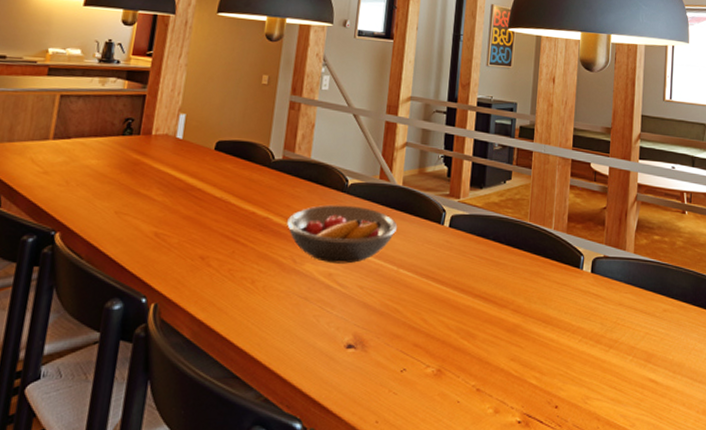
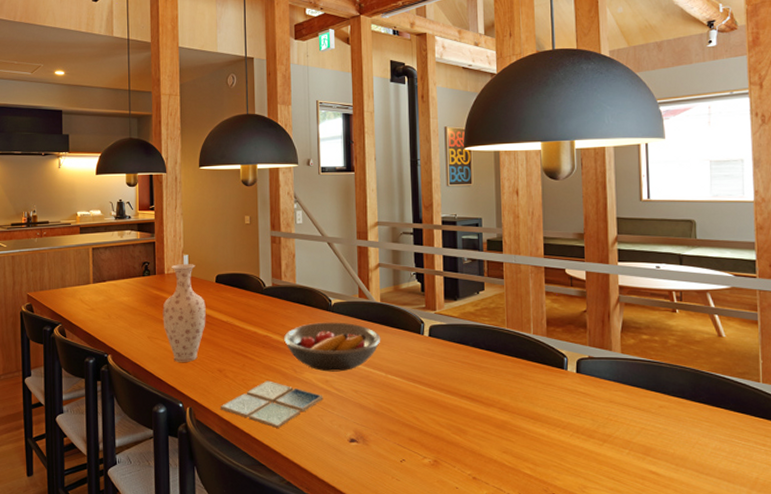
vase: none [138,124,198,246] -> present [162,264,206,362]
drink coaster: none [195,272,323,331] -> present [221,380,323,428]

